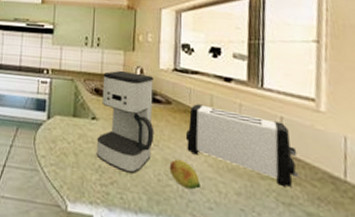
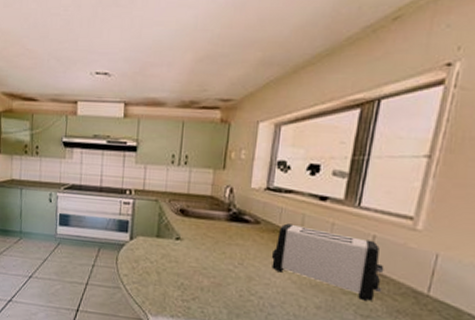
coffee maker: present [96,70,154,173] -> none [179,190,244,290]
fruit: present [169,159,200,190] -> none [252,277,282,304]

